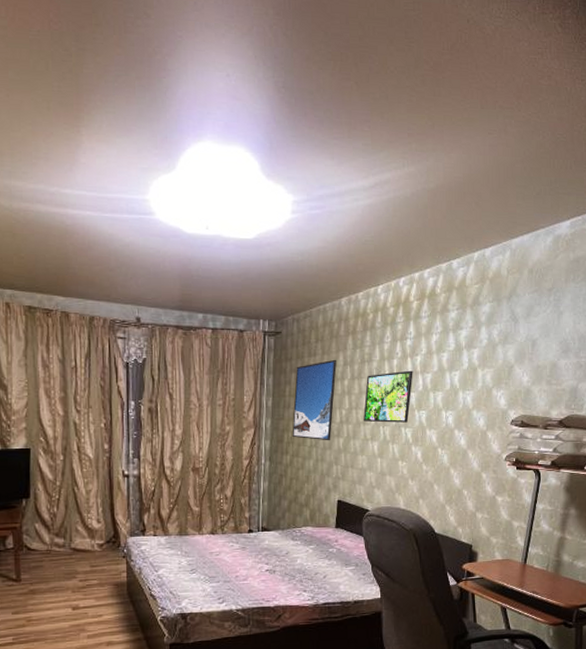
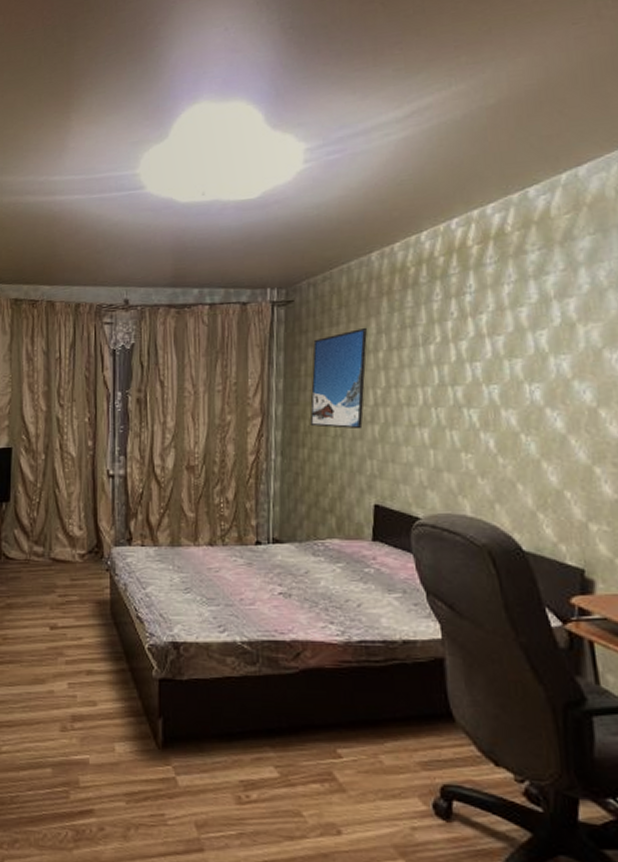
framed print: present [363,370,413,423] -> none [407,333,477,403]

